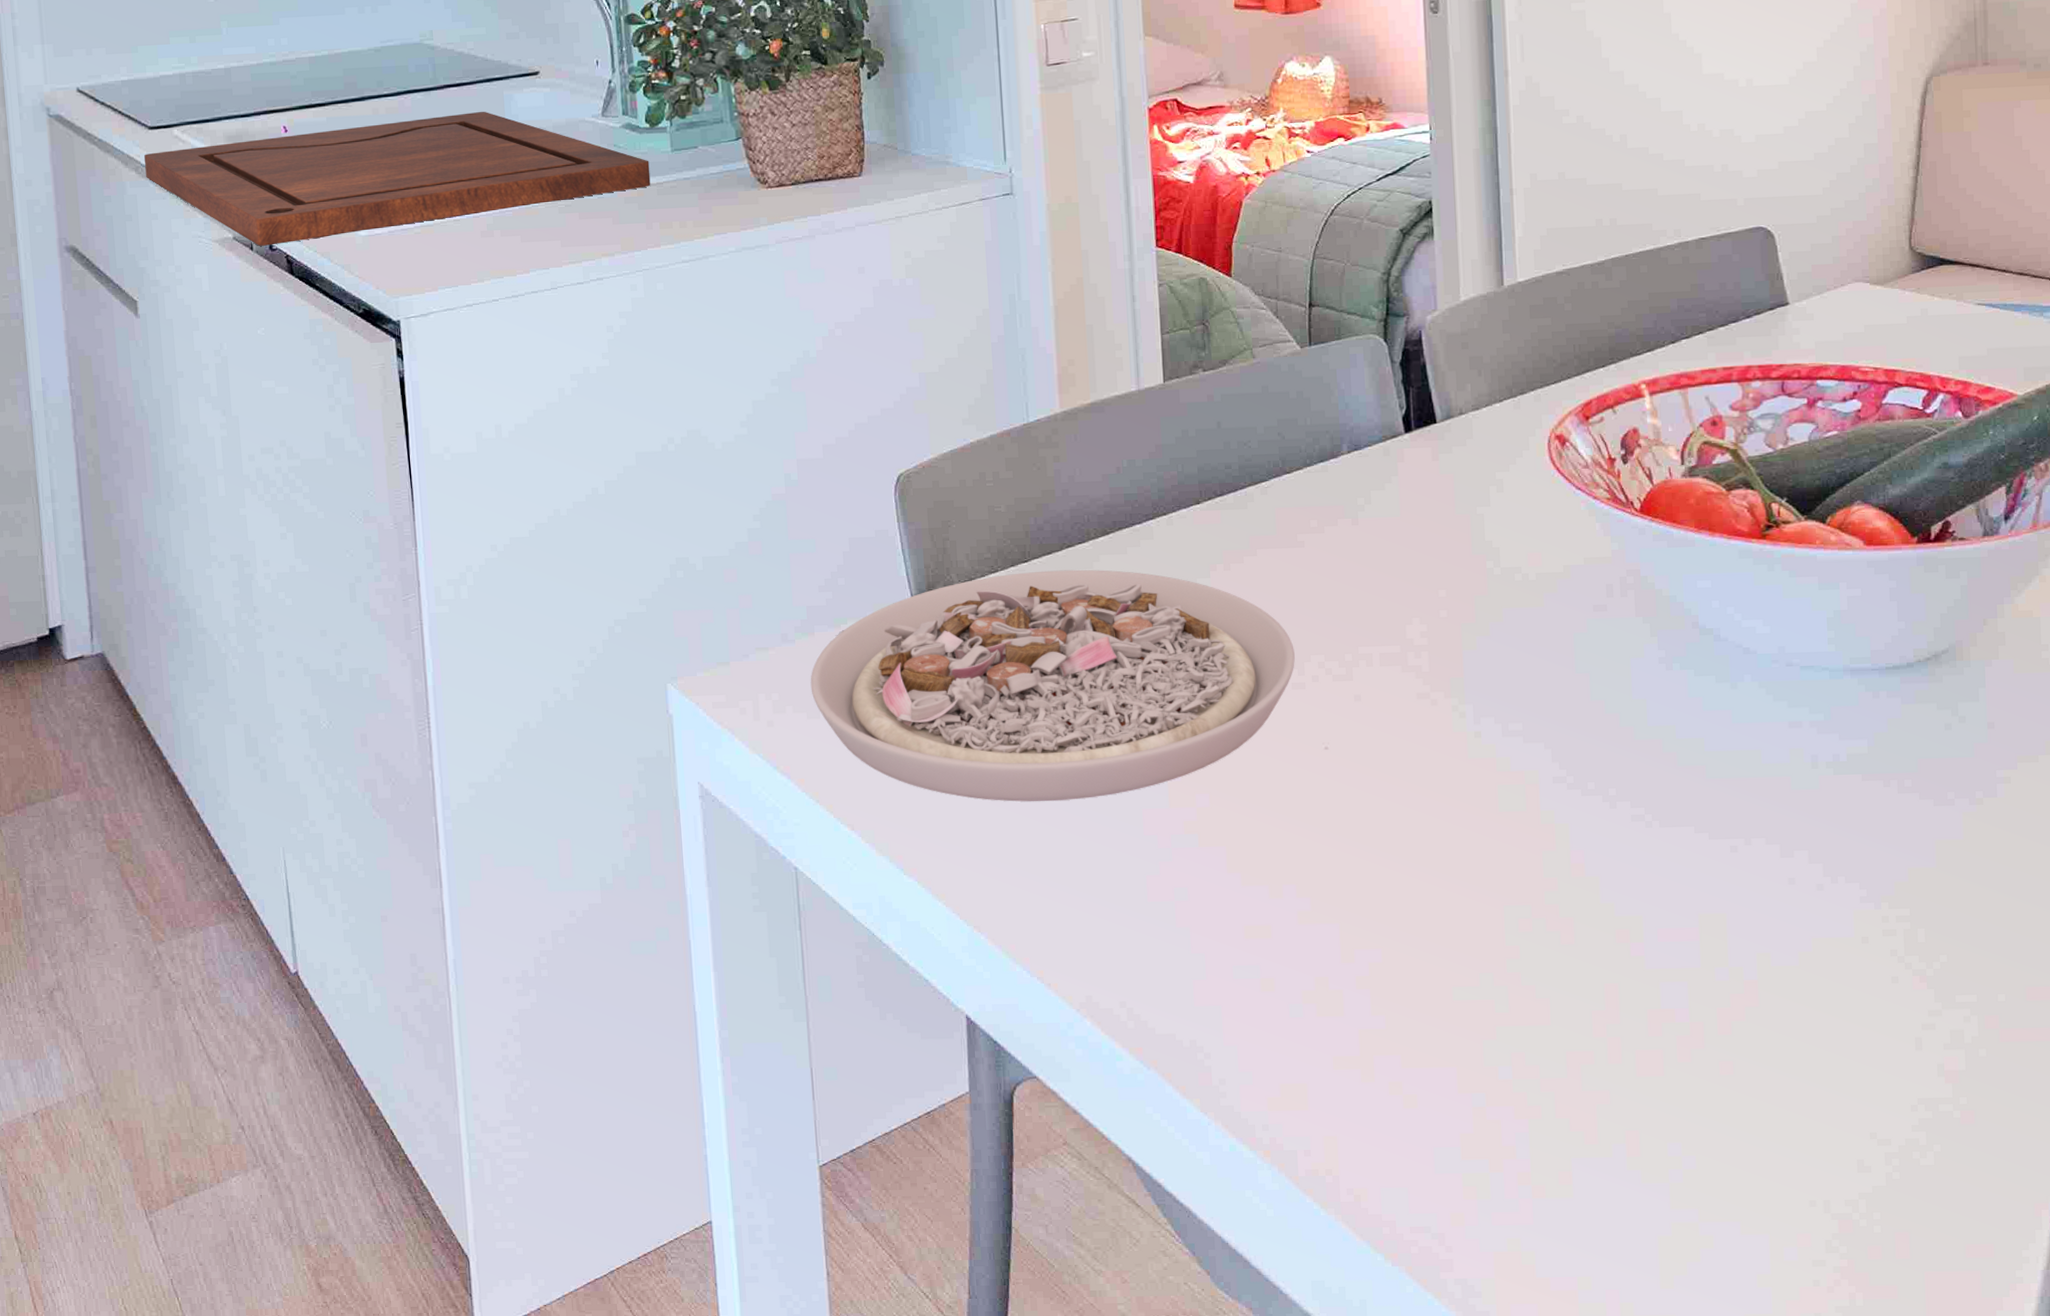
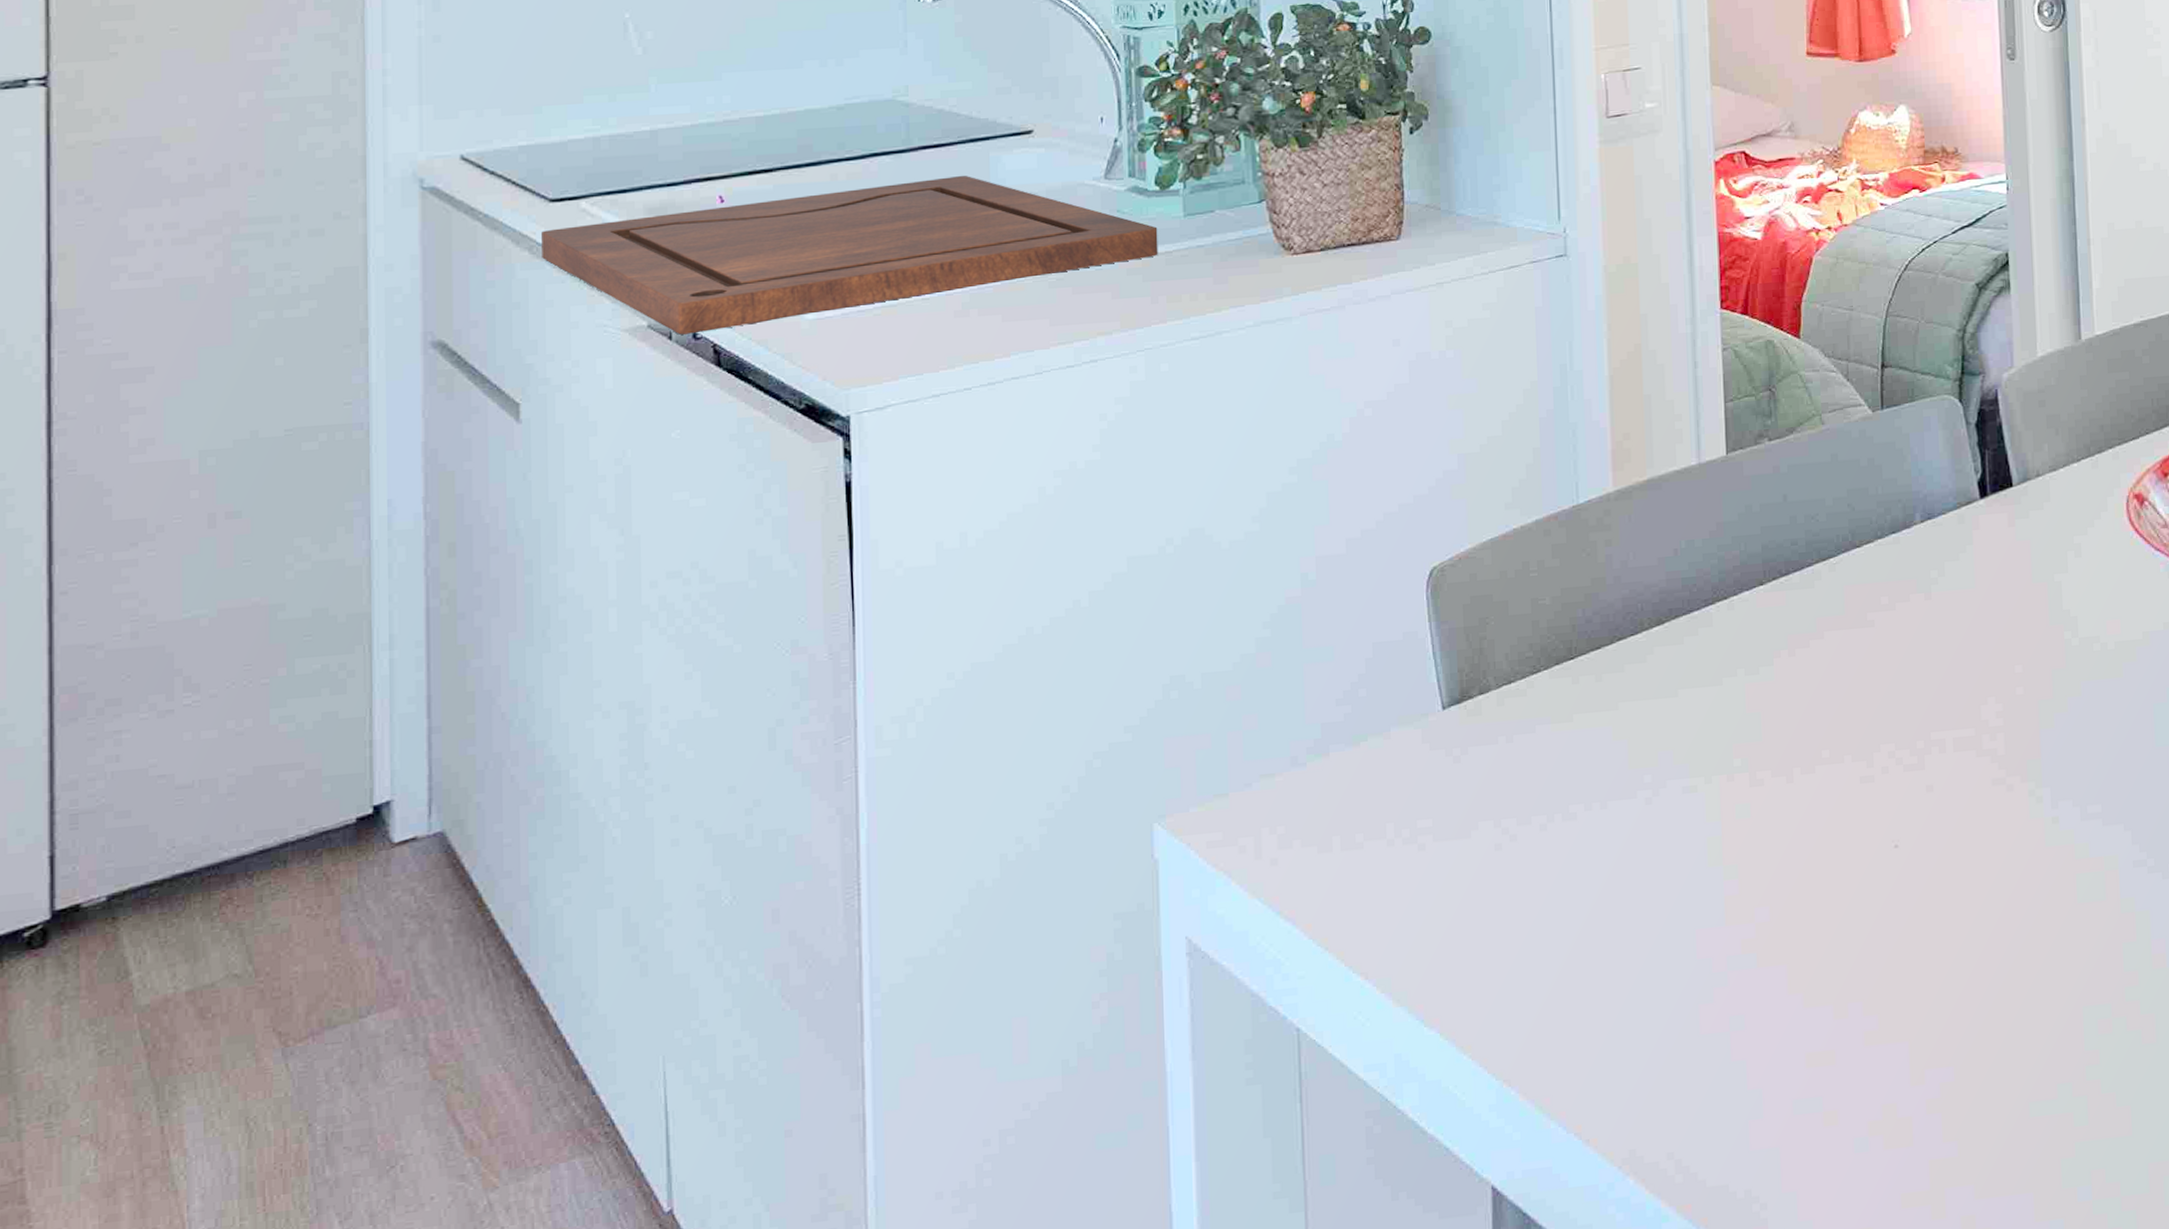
plate: present [810,569,1295,802] -> none [1322,663,1864,933]

